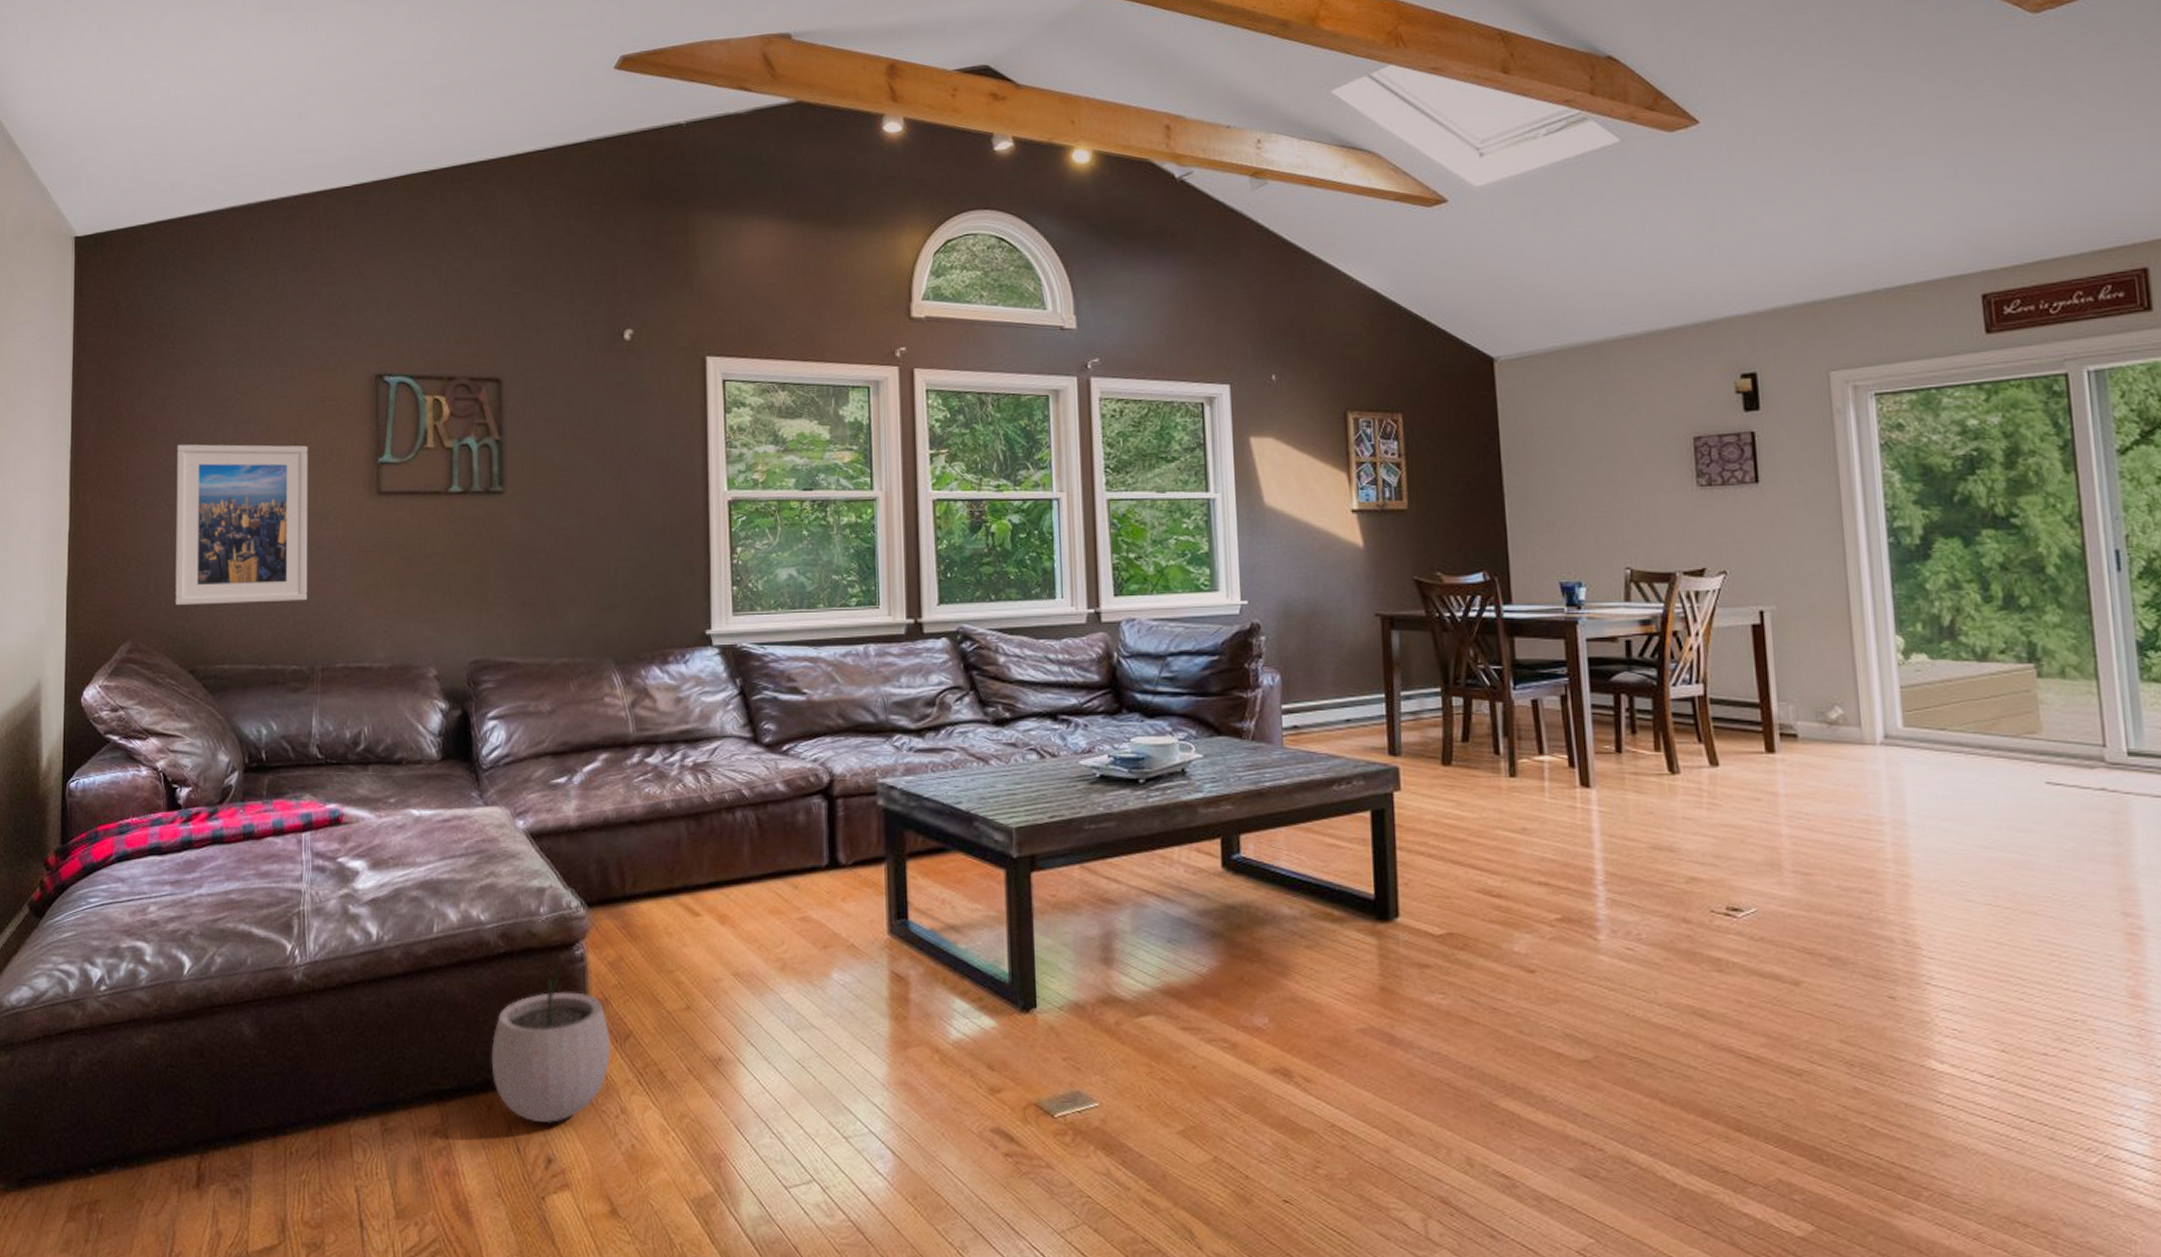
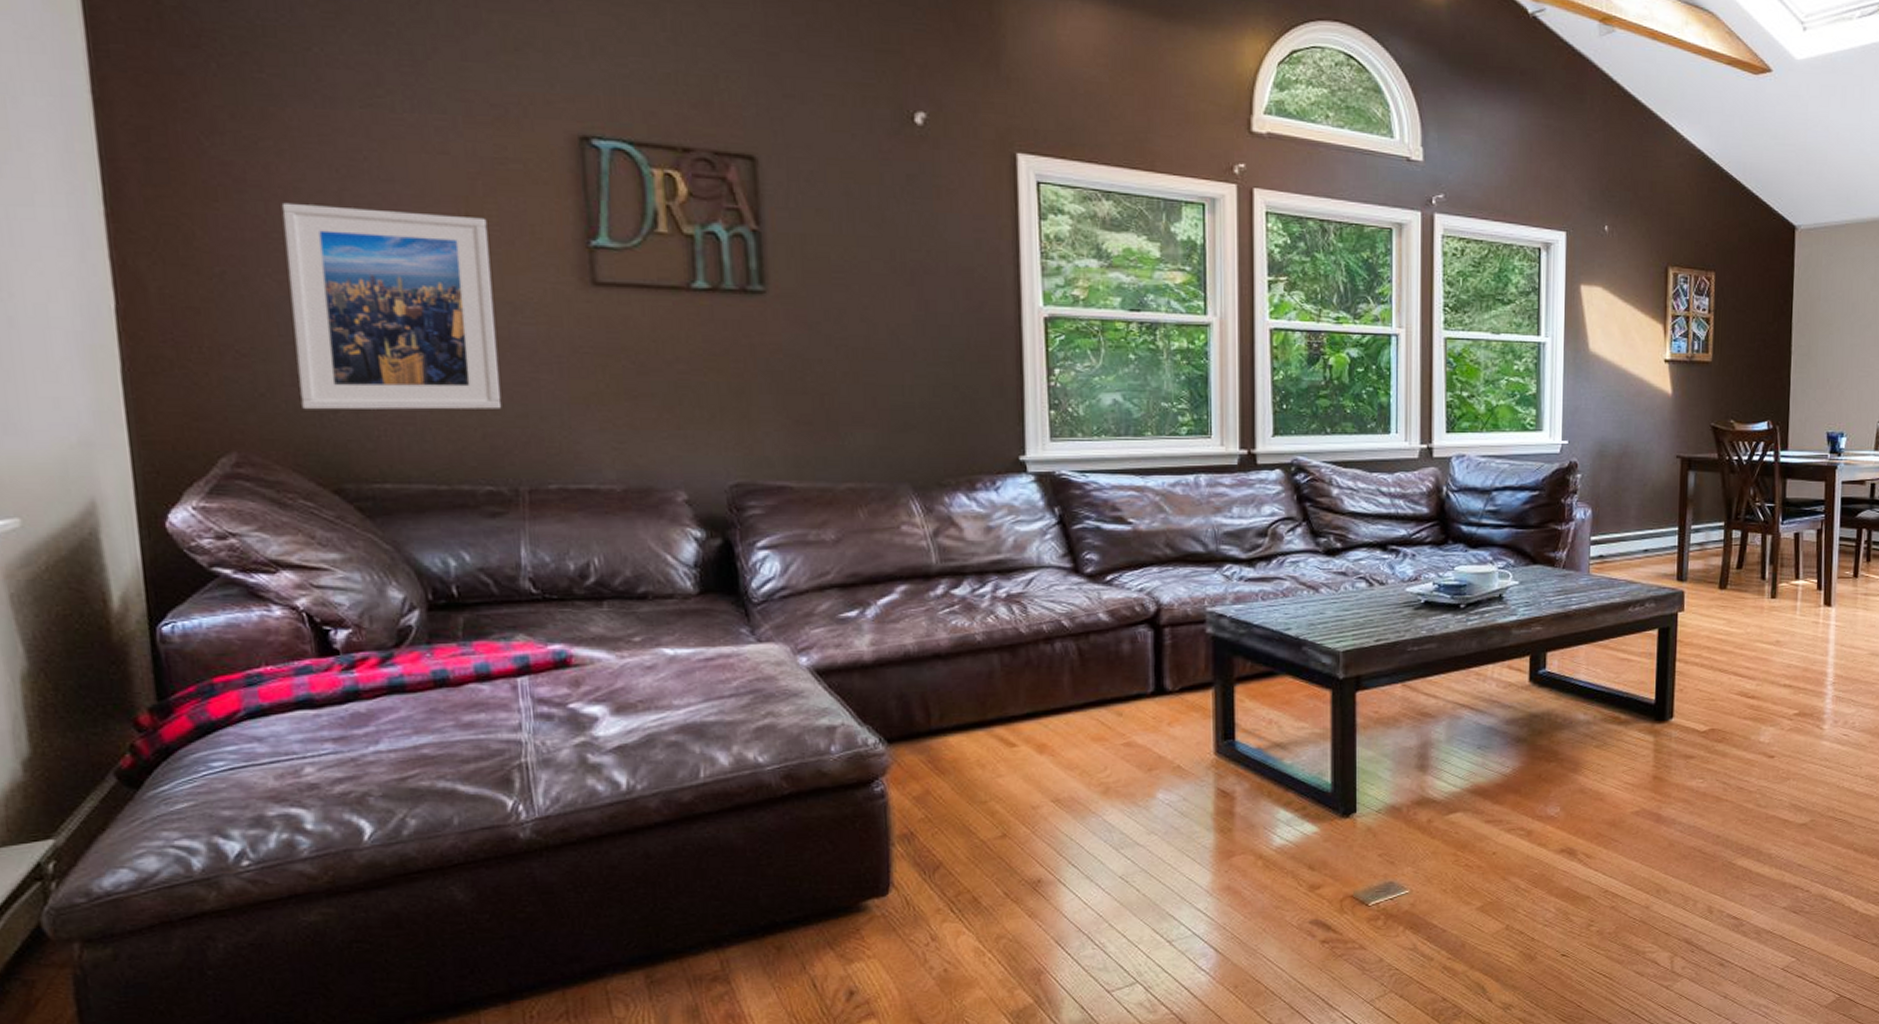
plant pot: present [491,964,611,1124] -> none [778,802,919,958]

